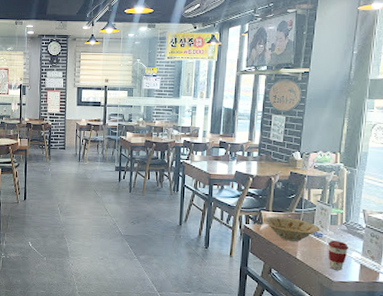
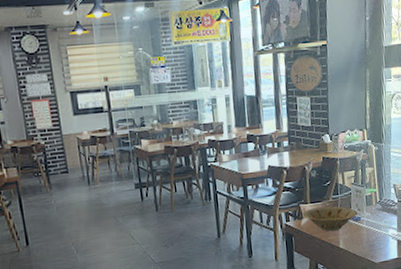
coffee cup: present [328,240,348,271] -> none [367,221,385,252]

